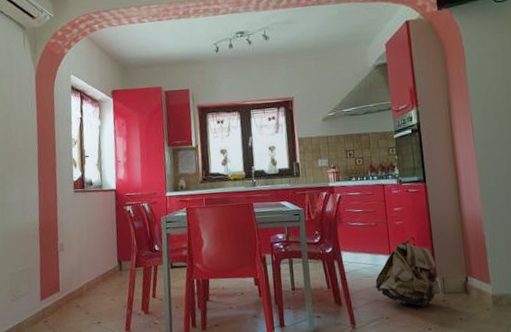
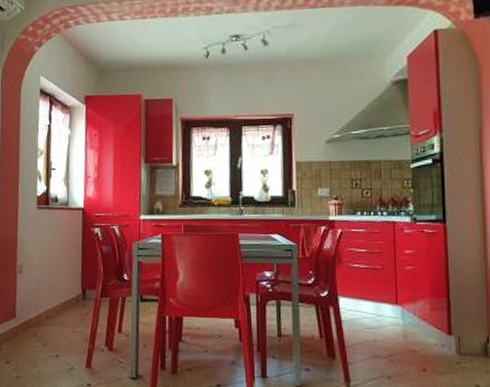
backpack: present [375,237,441,308] -> none [377,286,456,369]

